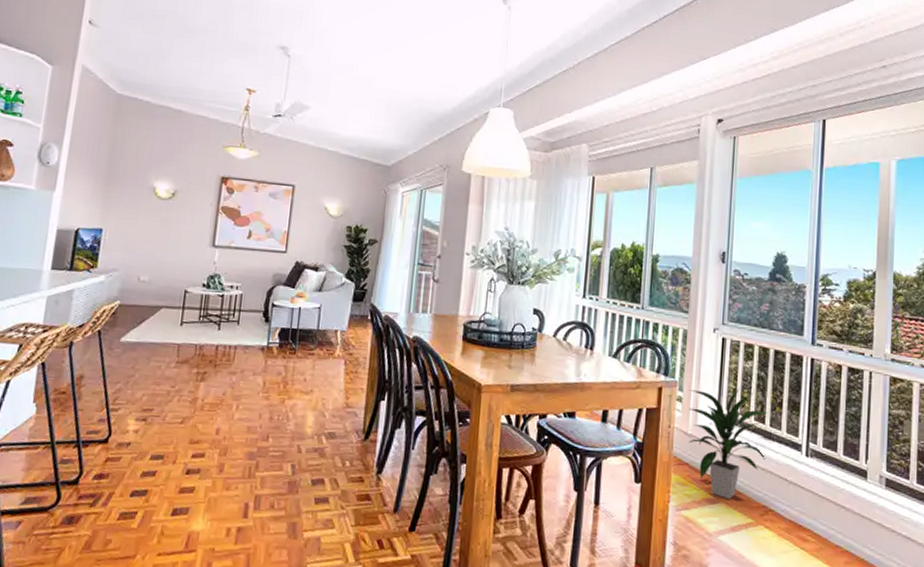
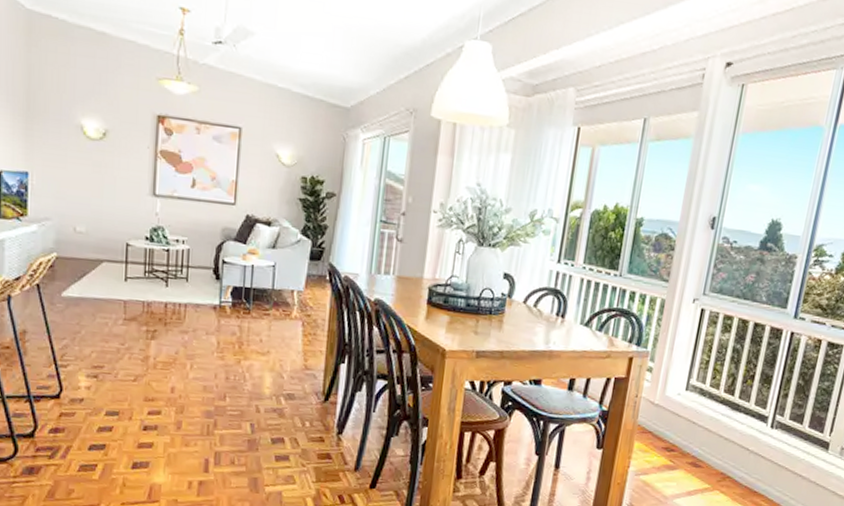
indoor plant: present [688,388,767,499] -> none [654,360,738,466]

